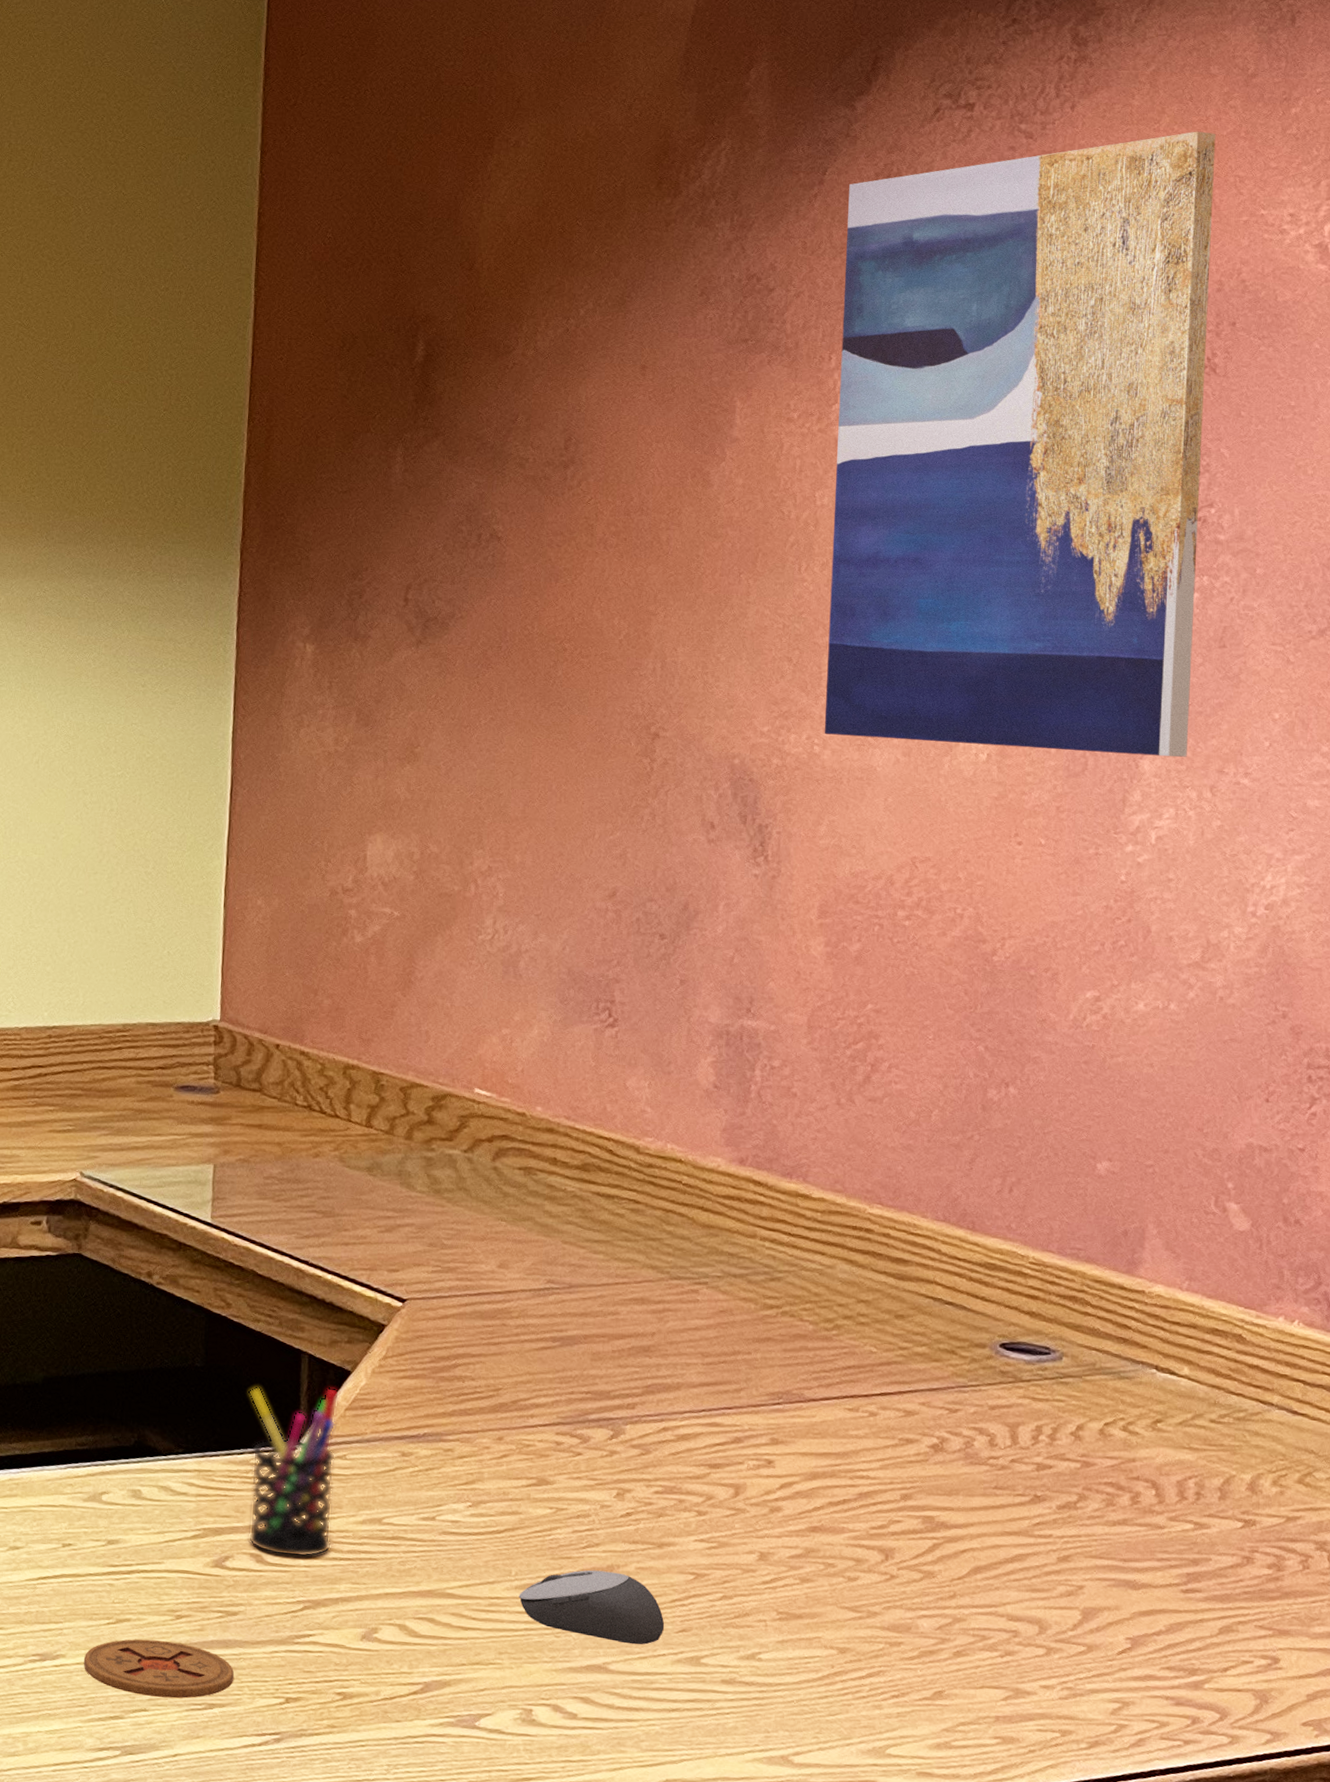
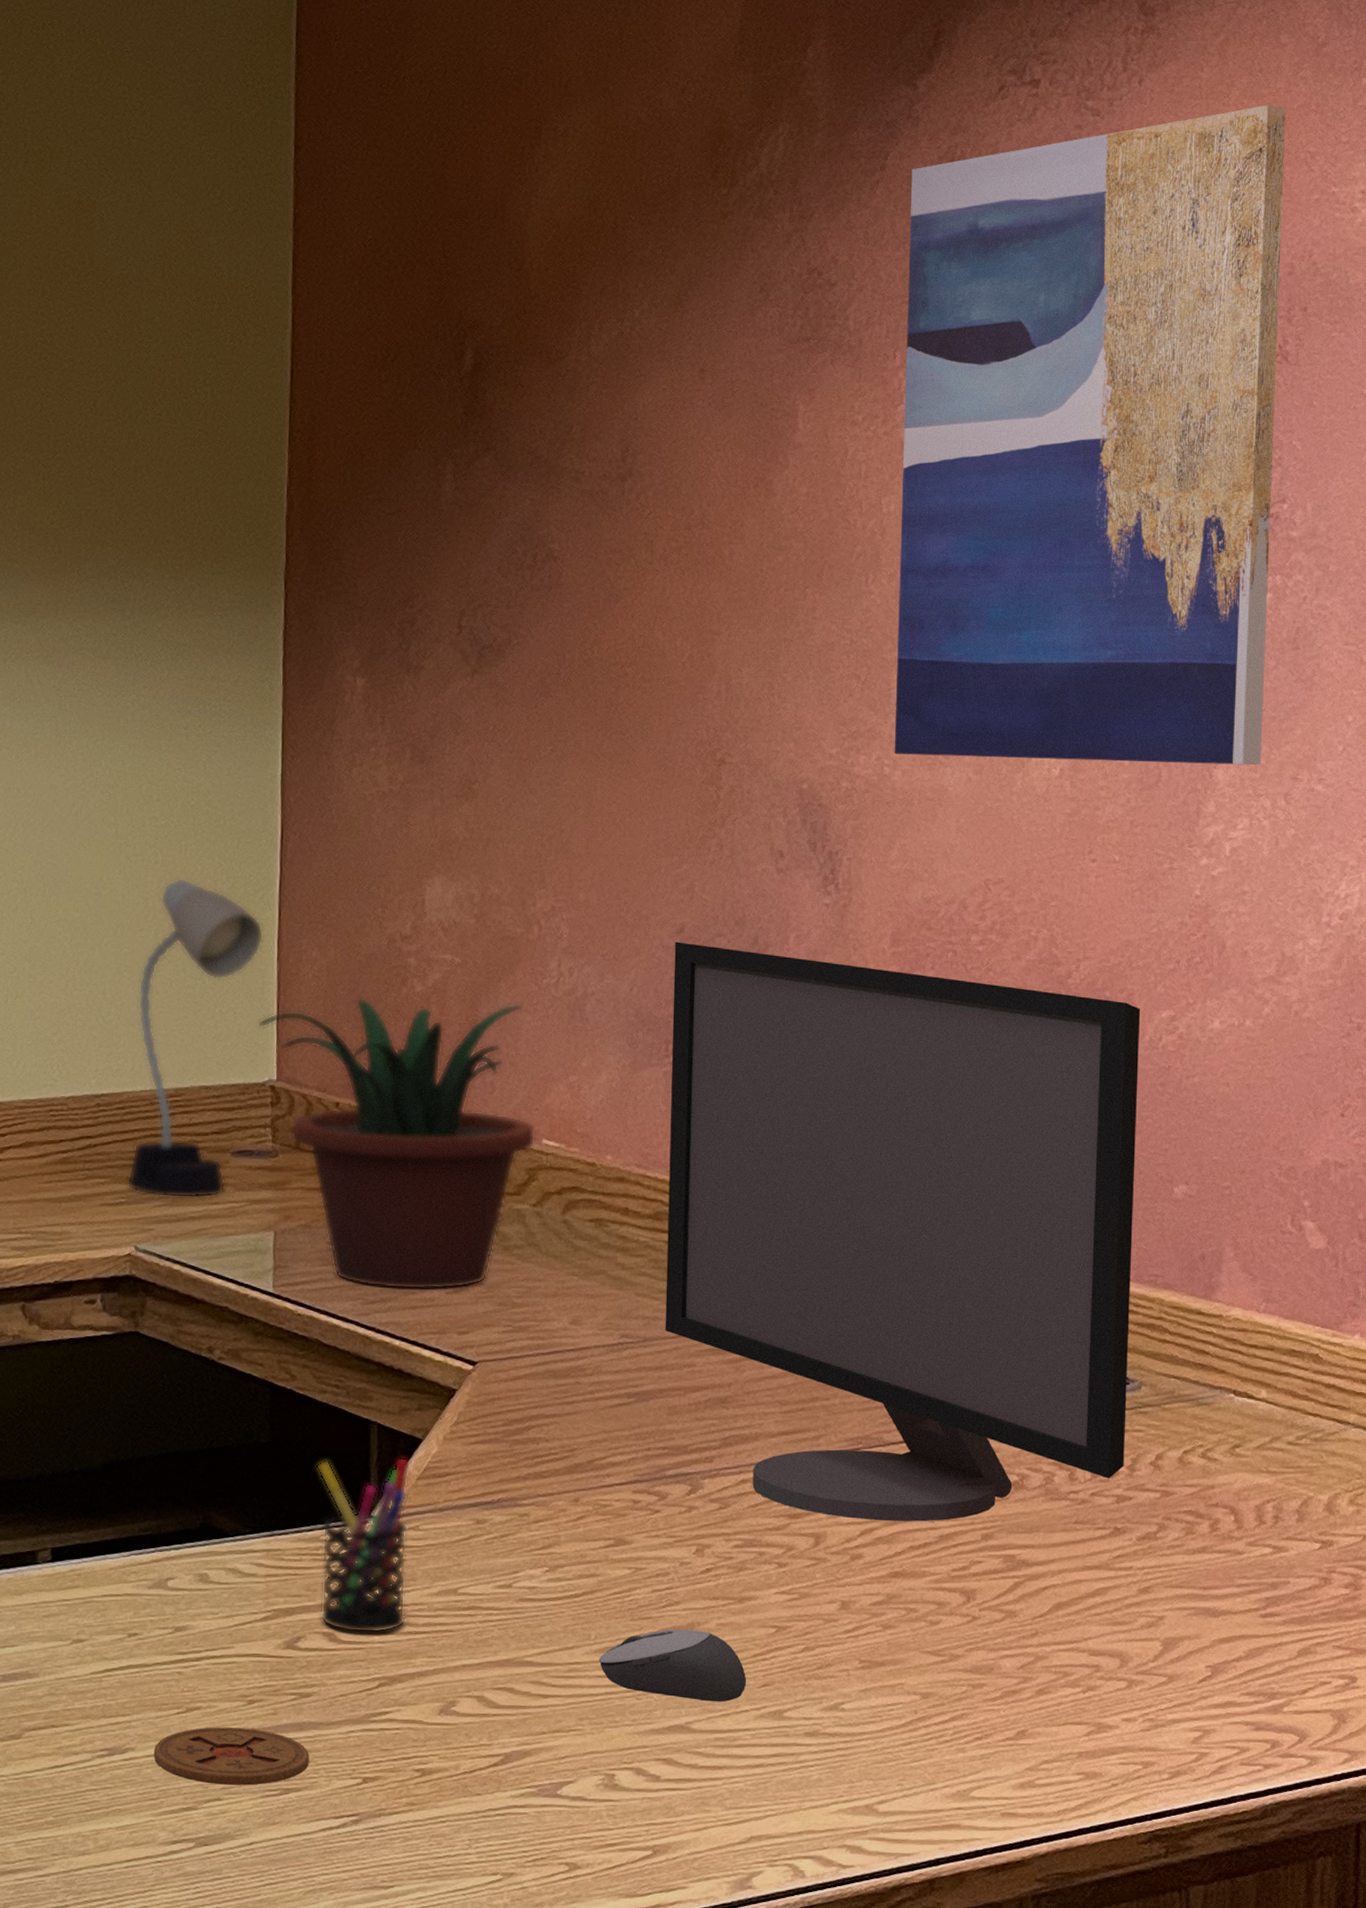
desk lamp: none [74,825,212,1130] -> present [126,878,264,1199]
potted plant: none [203,945,468,1229] -> present [257,997,536,1291]
computer monitor: none [590,905,1065,1479] -> present [665,941,1141,1522]

